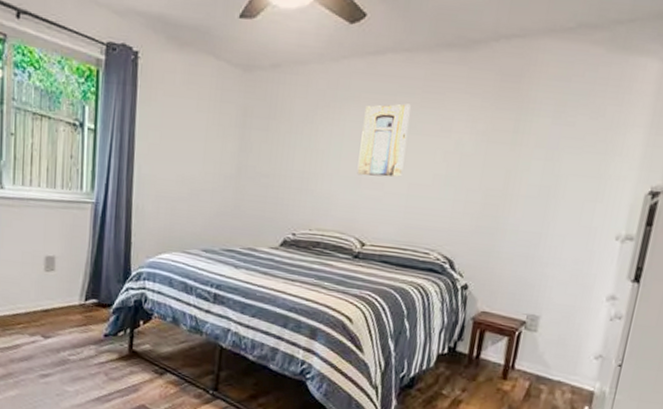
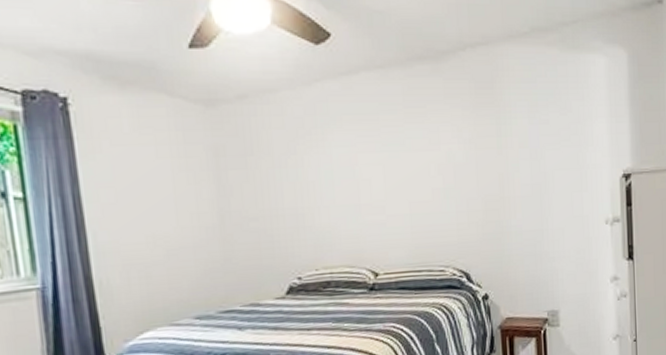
wall art: present [357,104,411,177] -> none [349,121,401,202]

